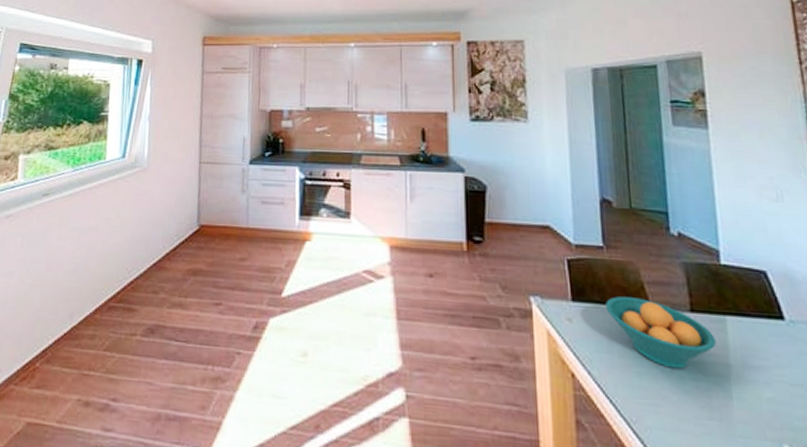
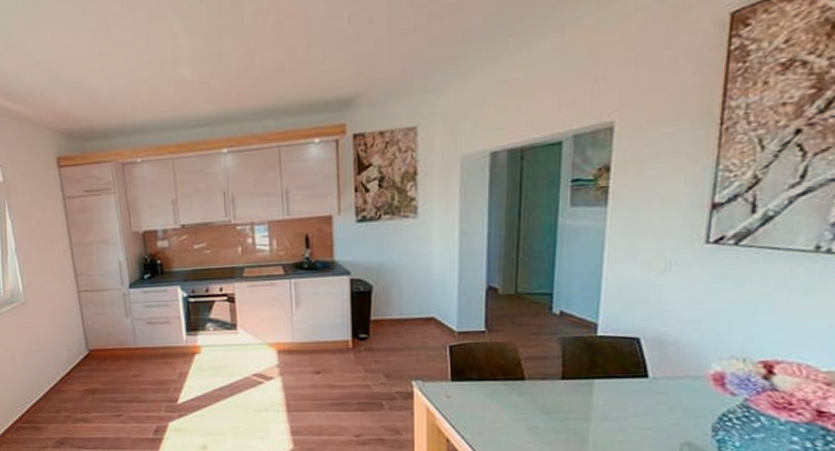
fruit bowl: present [605,296,716,369] -> none [483,372,581,426]

